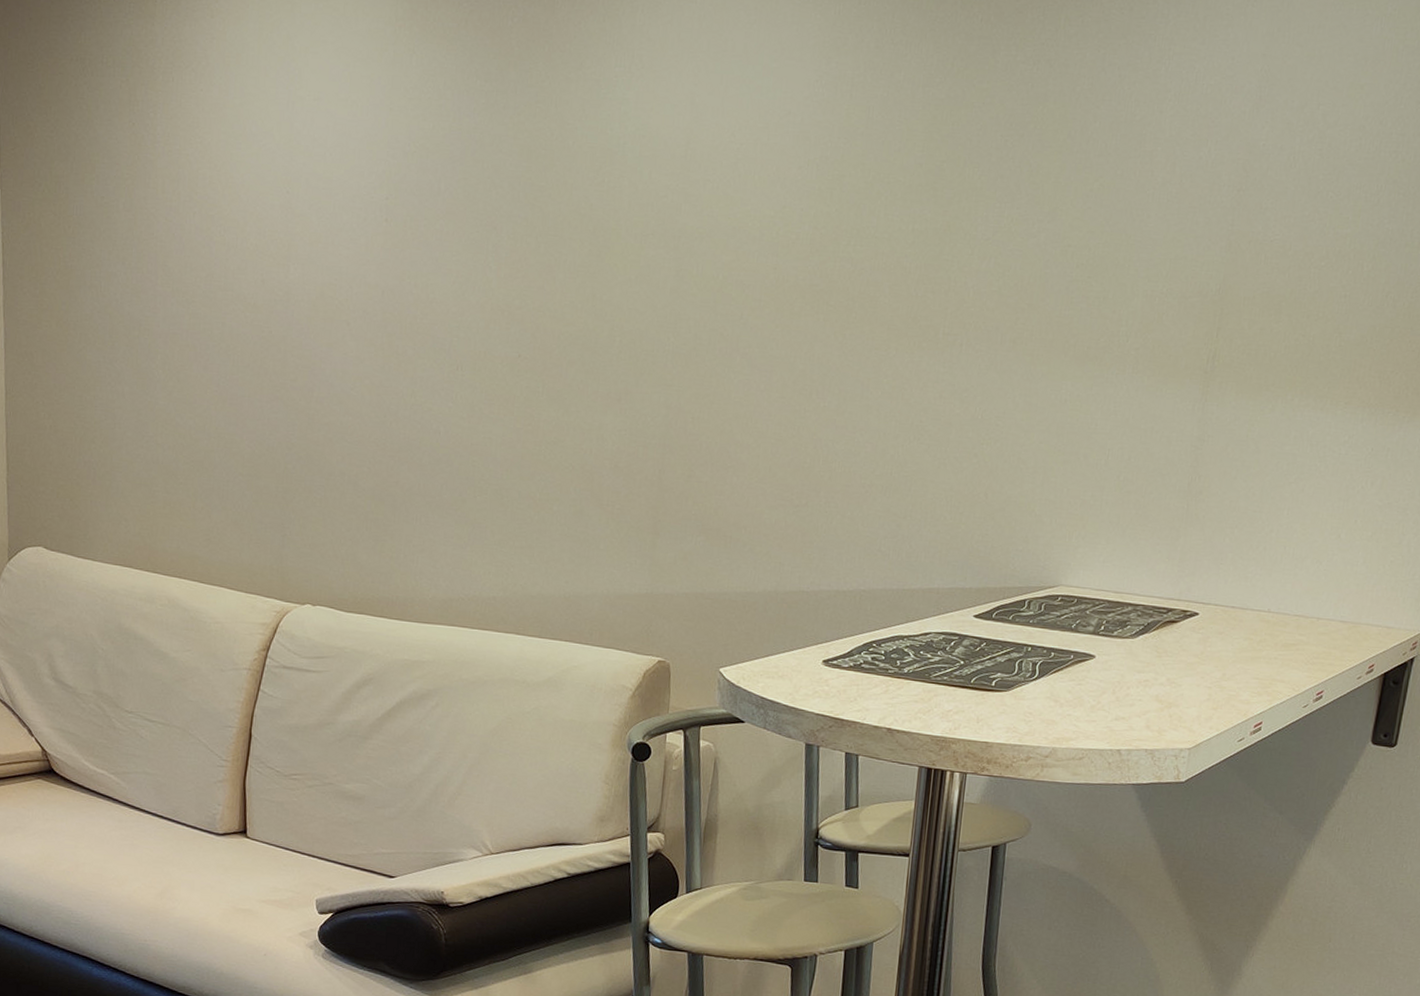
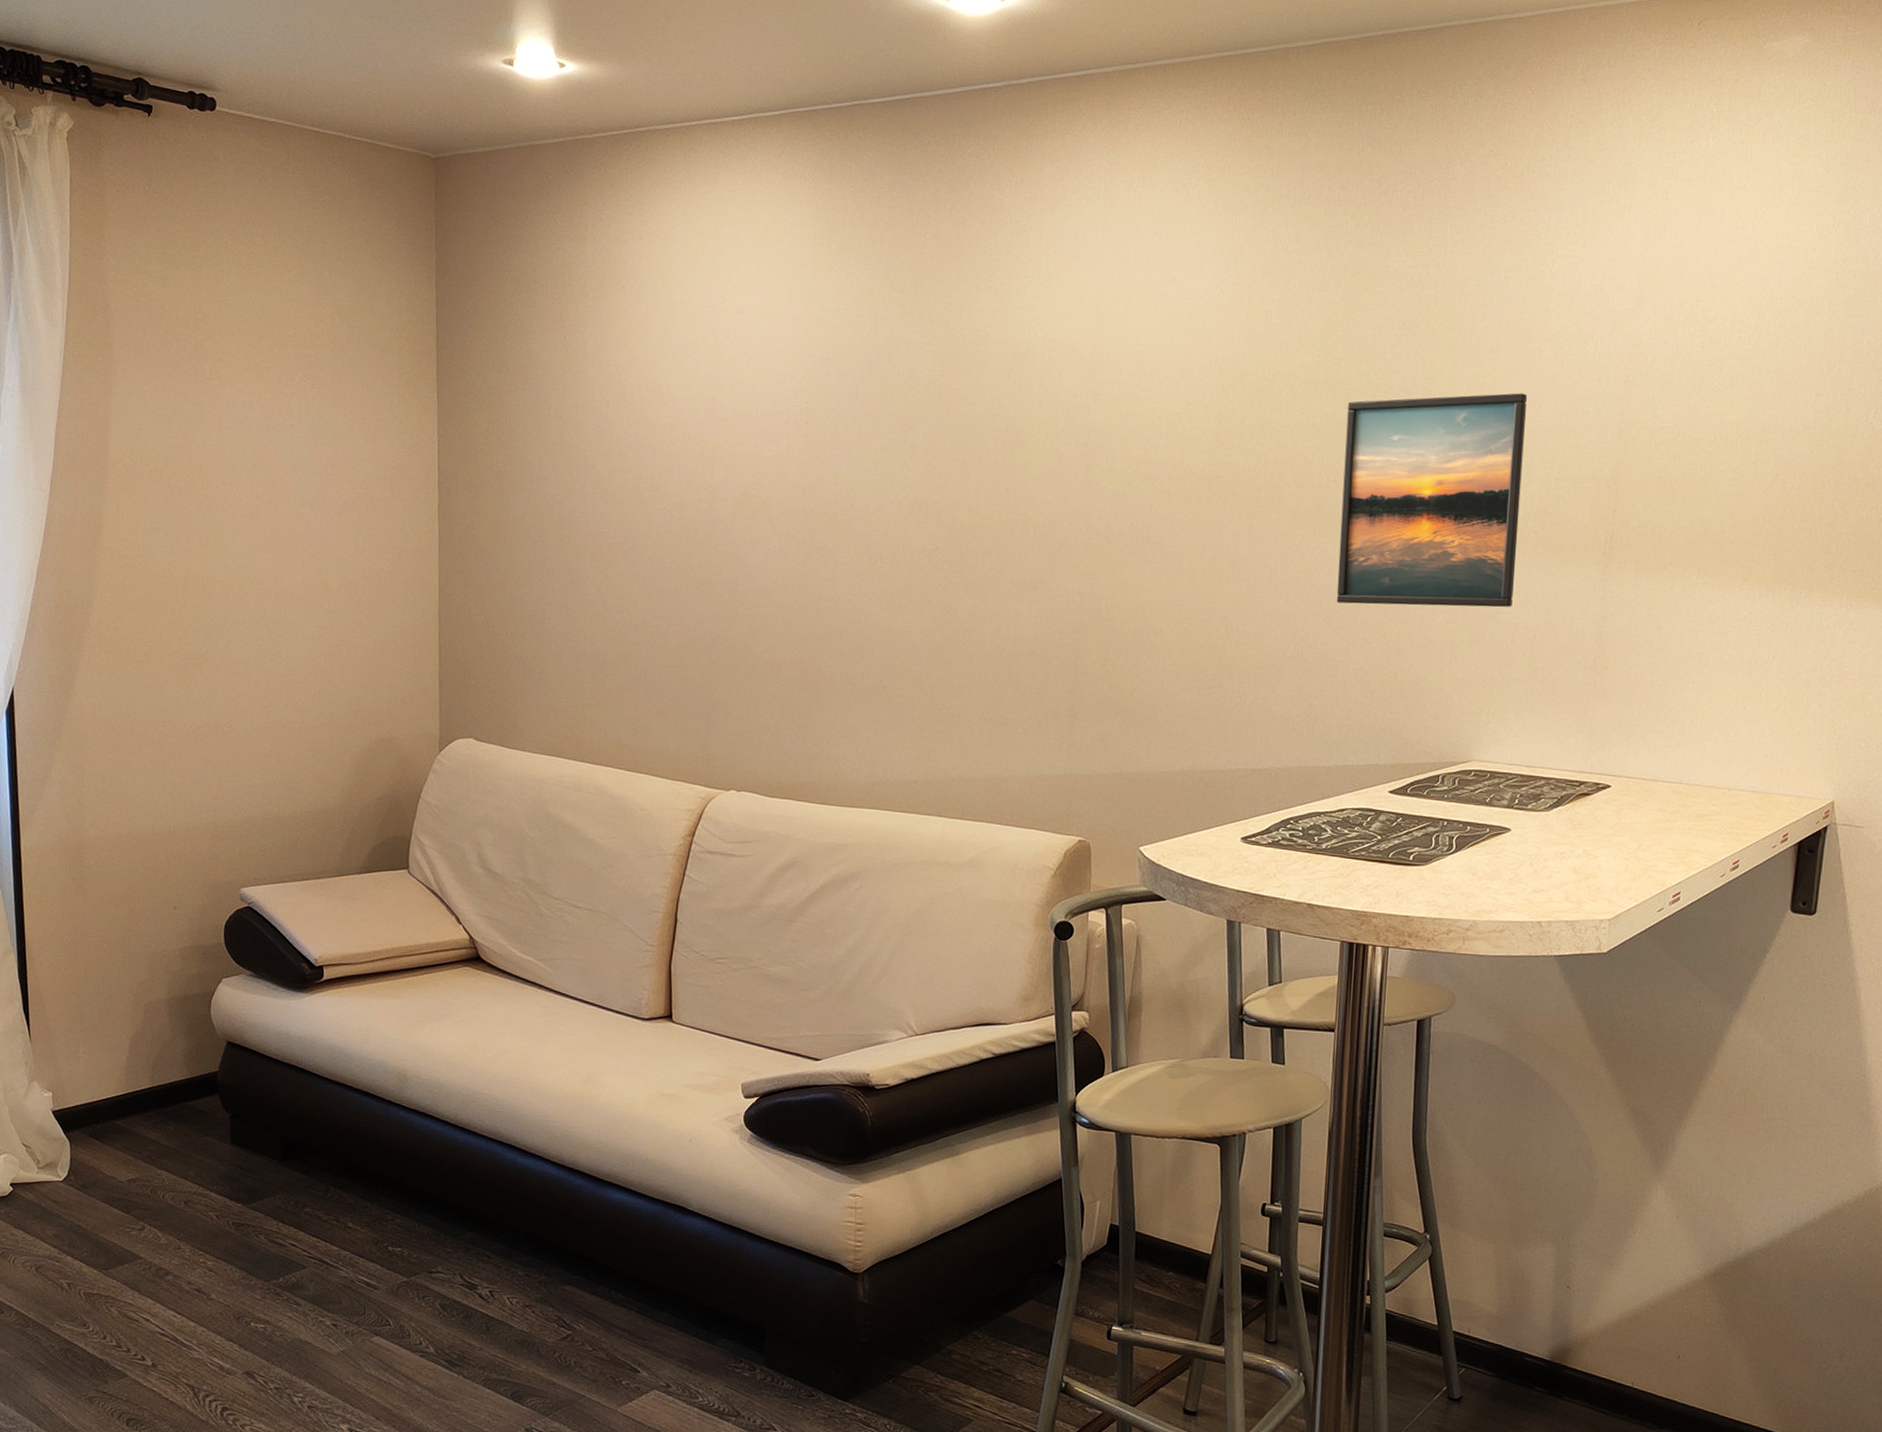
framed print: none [928,200,1136,428] -> present [1336,393,1528,608]

